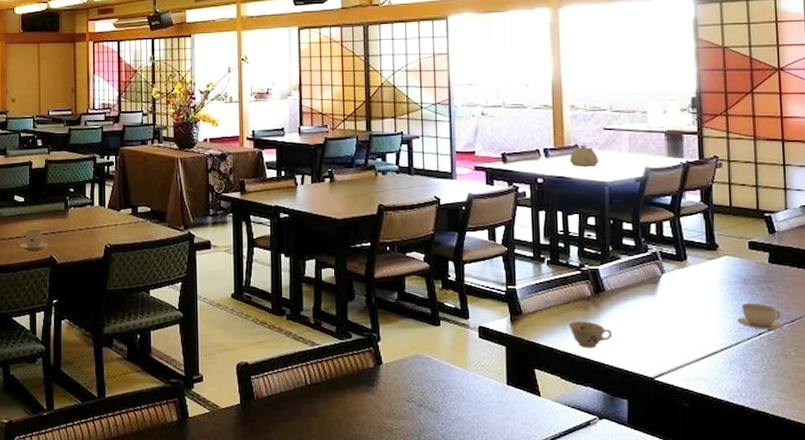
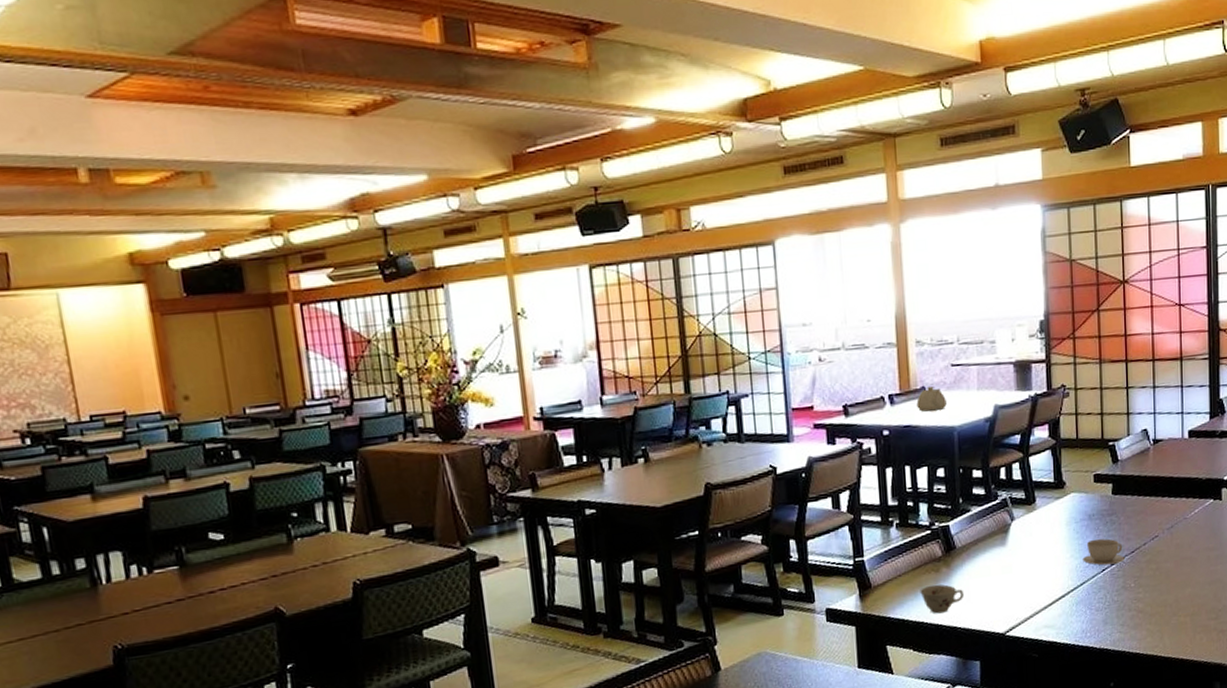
teacup: present [19,229,48,250] -> none [224,573,269,605]

